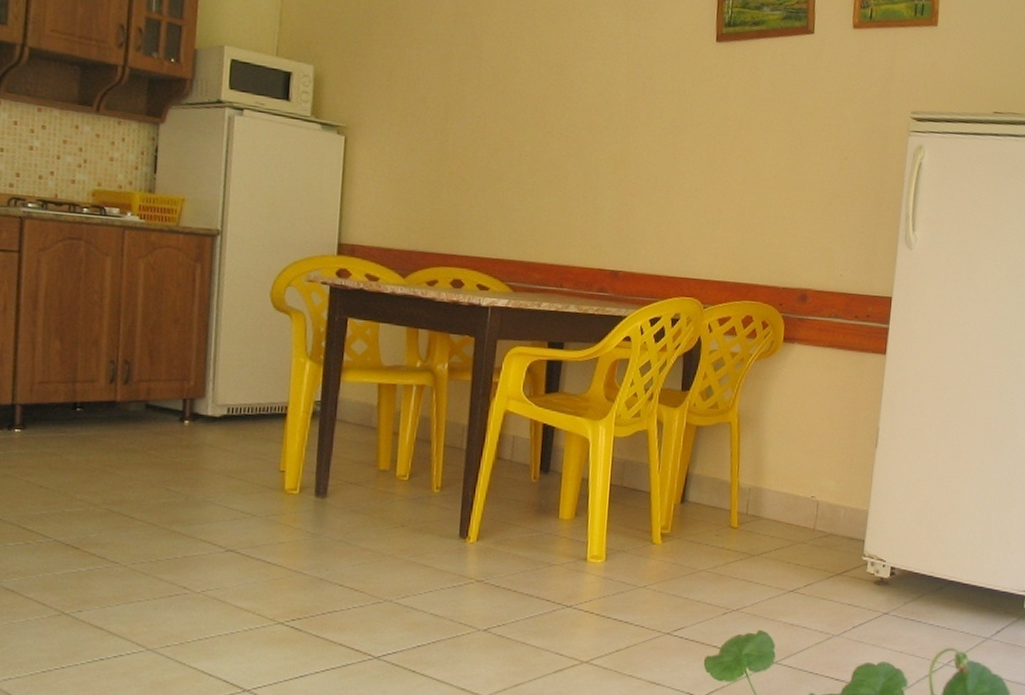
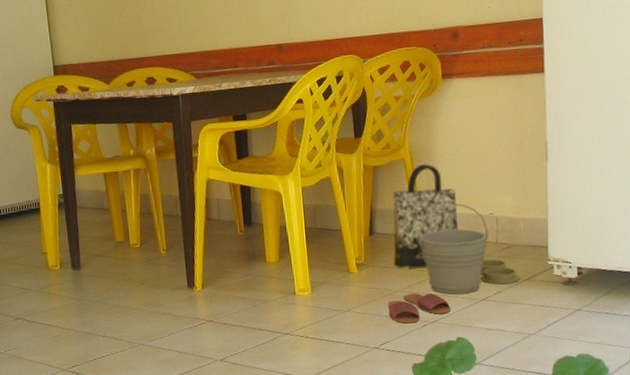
slippers: none [688,575,757,609] -> present [388,293,451,324]
shopping bag: none [702,431,779,547] -> present [393,164,459,268]
bucket: none [732,479,807,582] -> present [418,203,488,295]
pet bowl: none [792,546,832,577] -> present [480,259,520,285]

